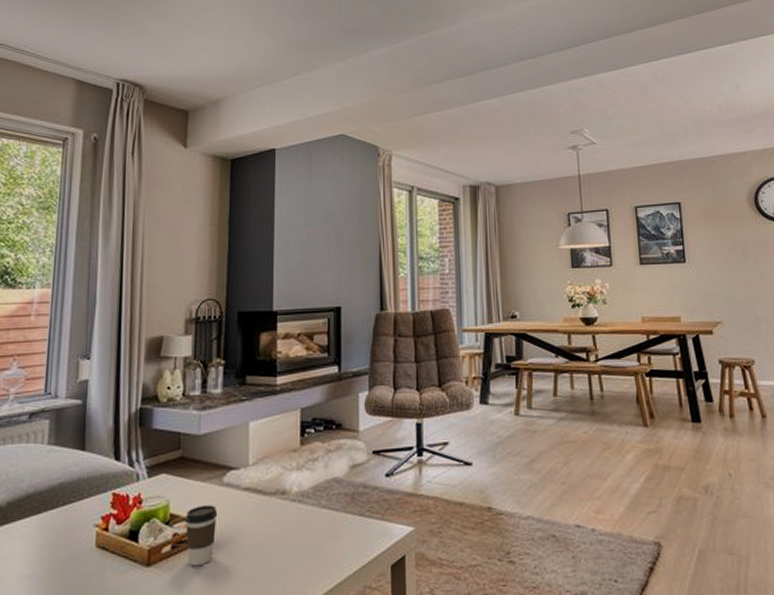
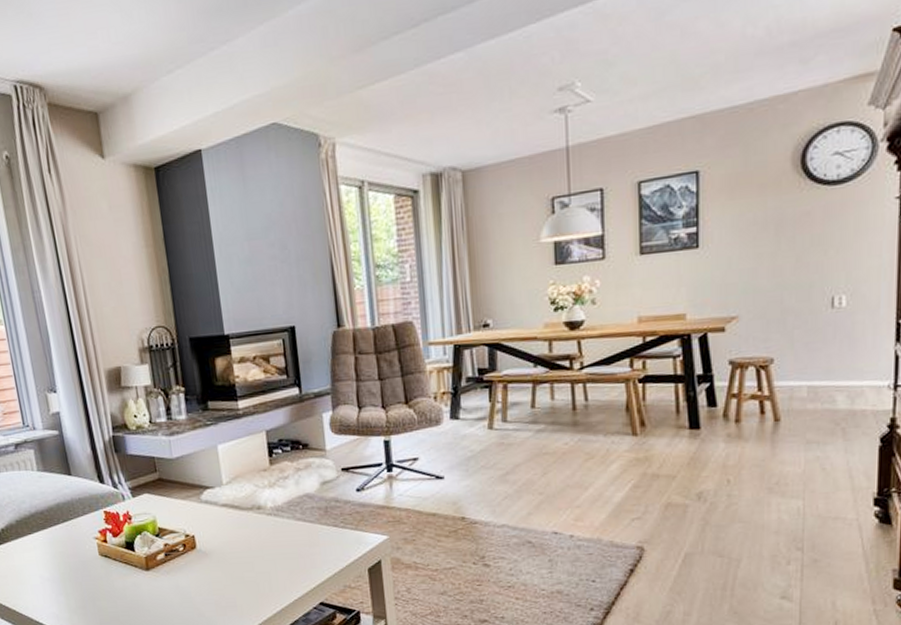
coffee cup: present [185,505,218,567] -> none [172,519,203,571]

